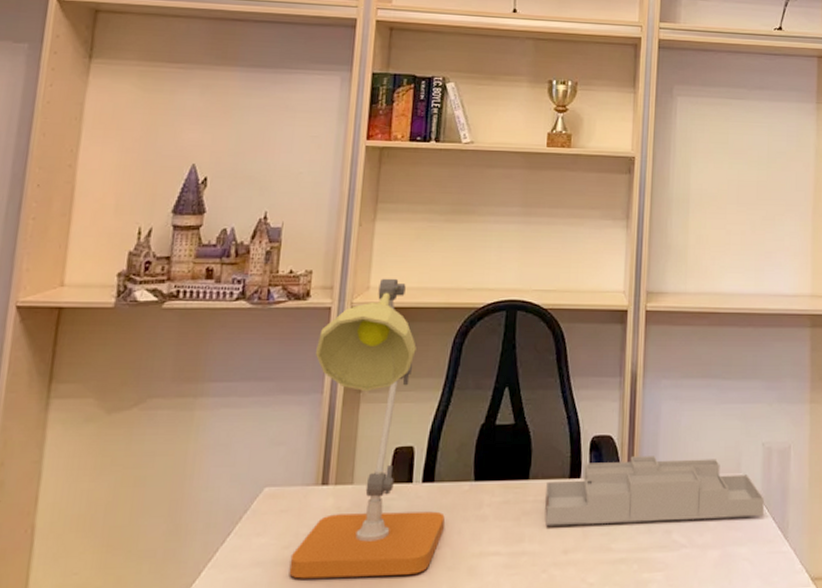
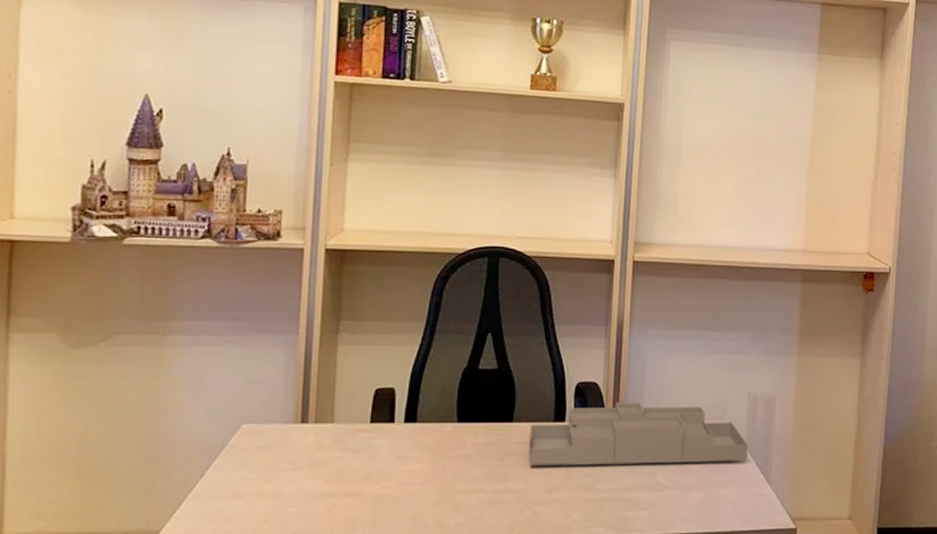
desk lamp: present [289,278,445,579] -> none [271,220,428,511]

